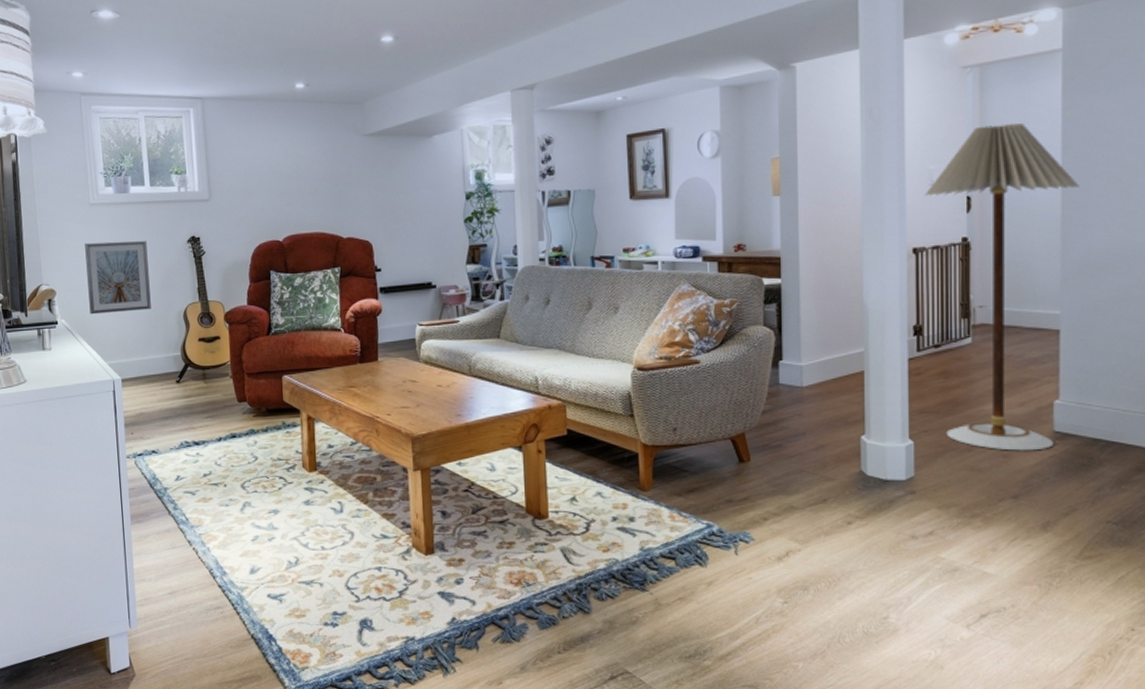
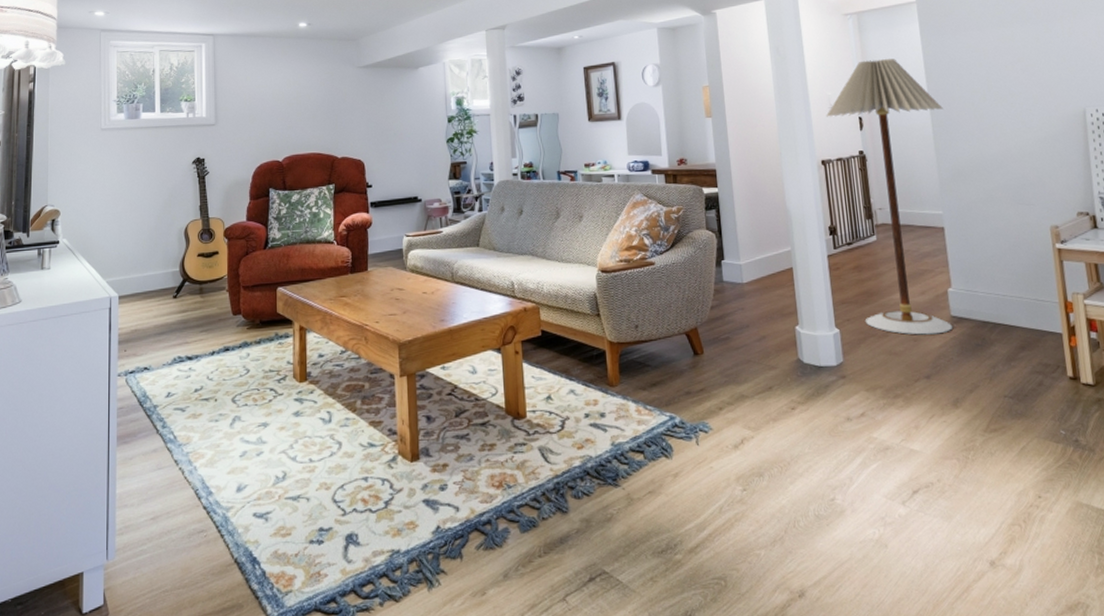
picture frame: present [85,240,151,315] -> none [92,162,153,234]

